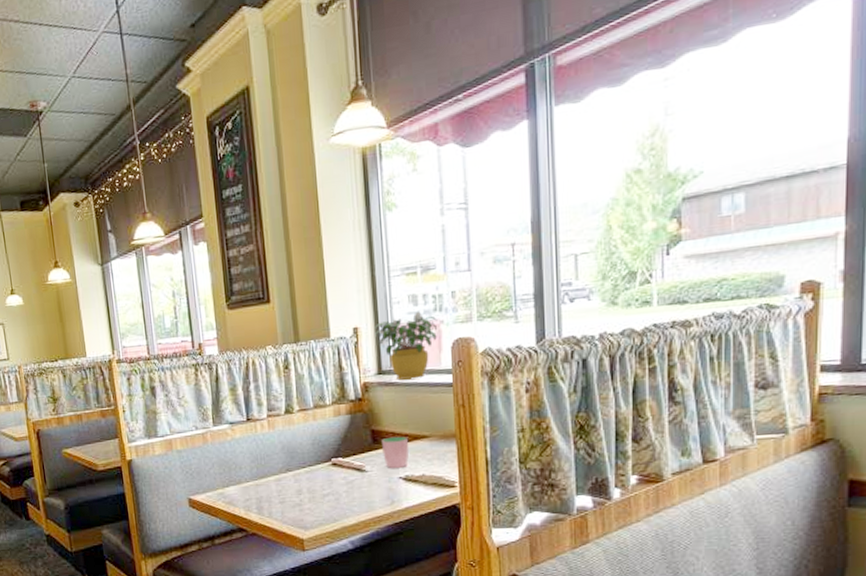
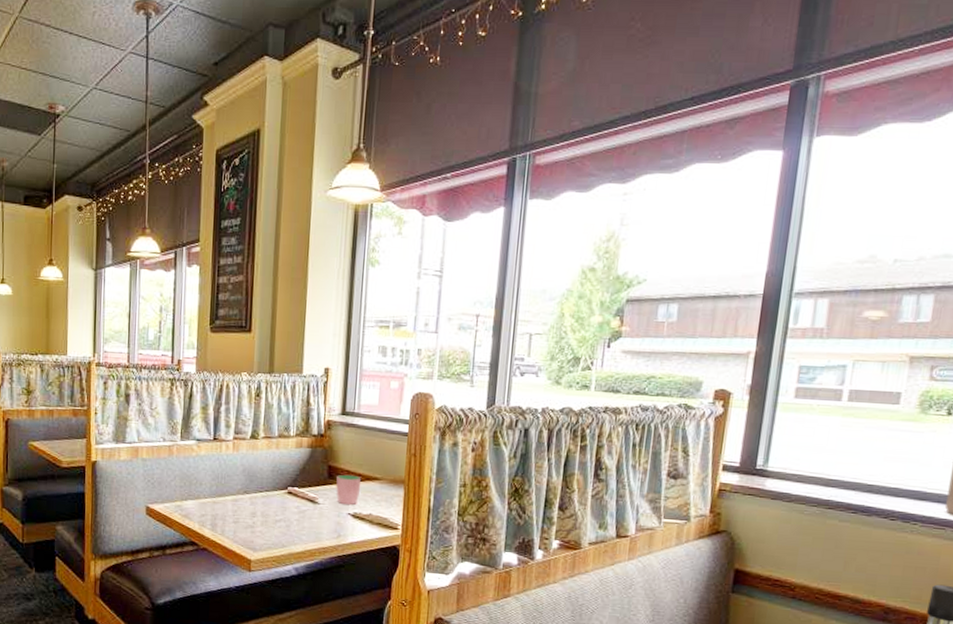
potted flower: present [374,311,438,380] -> none [343,362,402,424]

